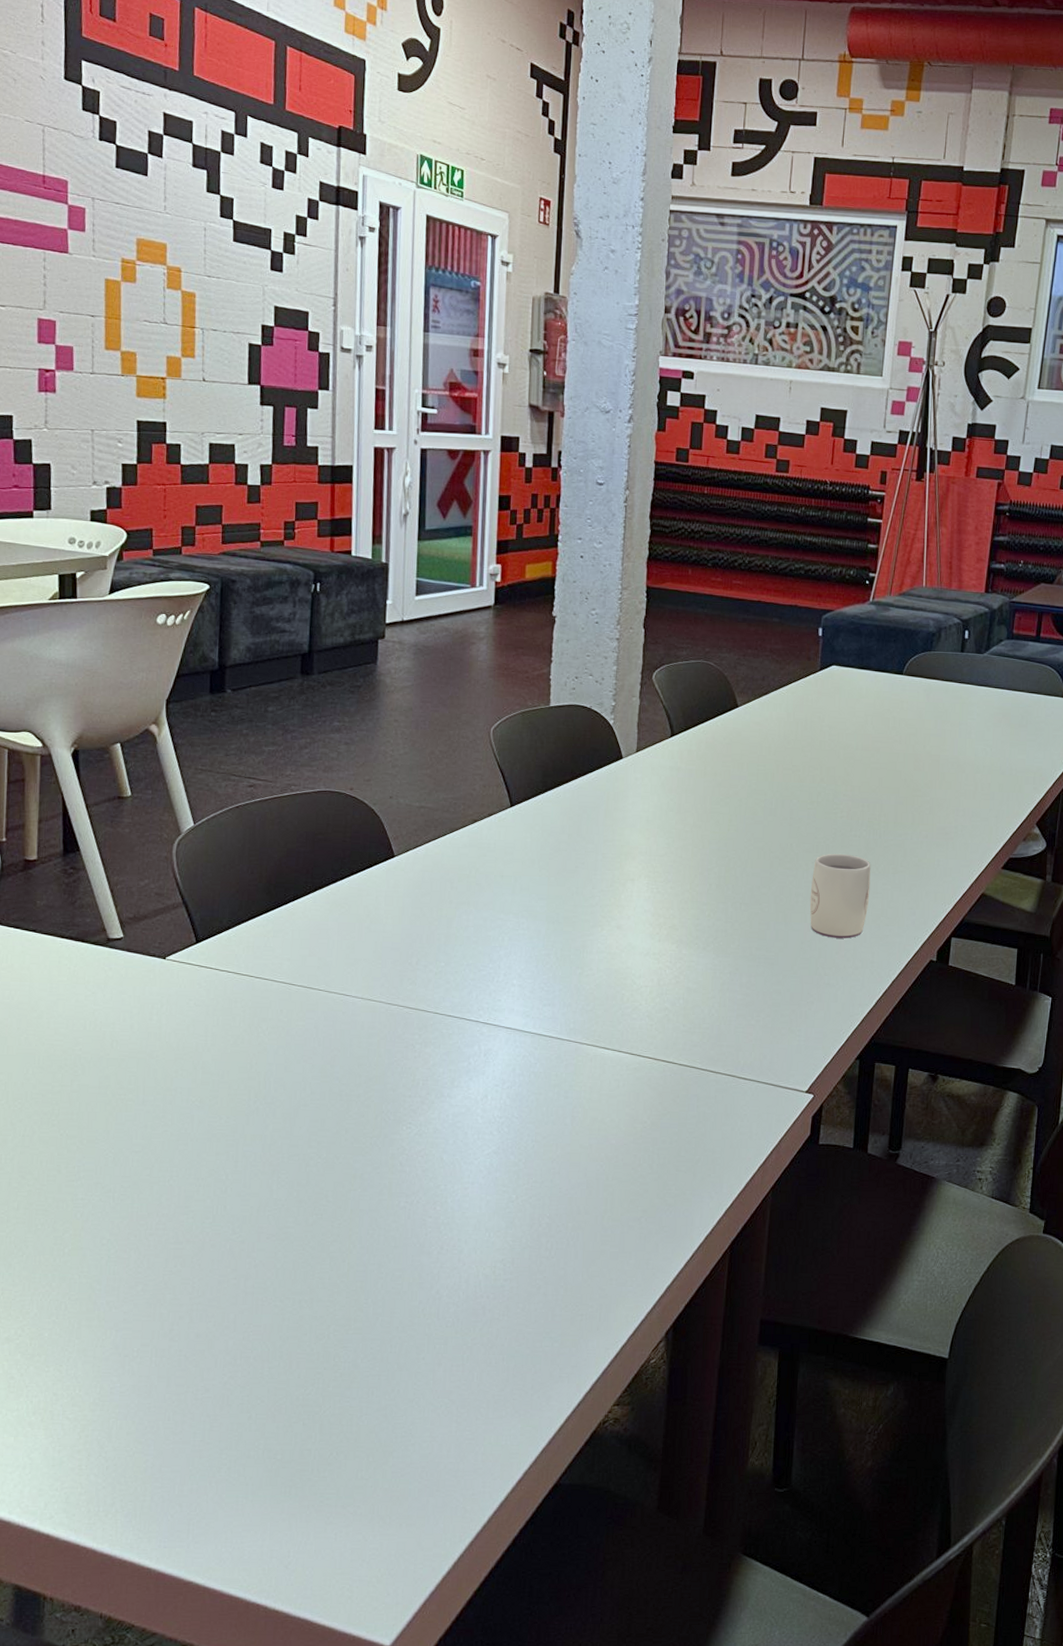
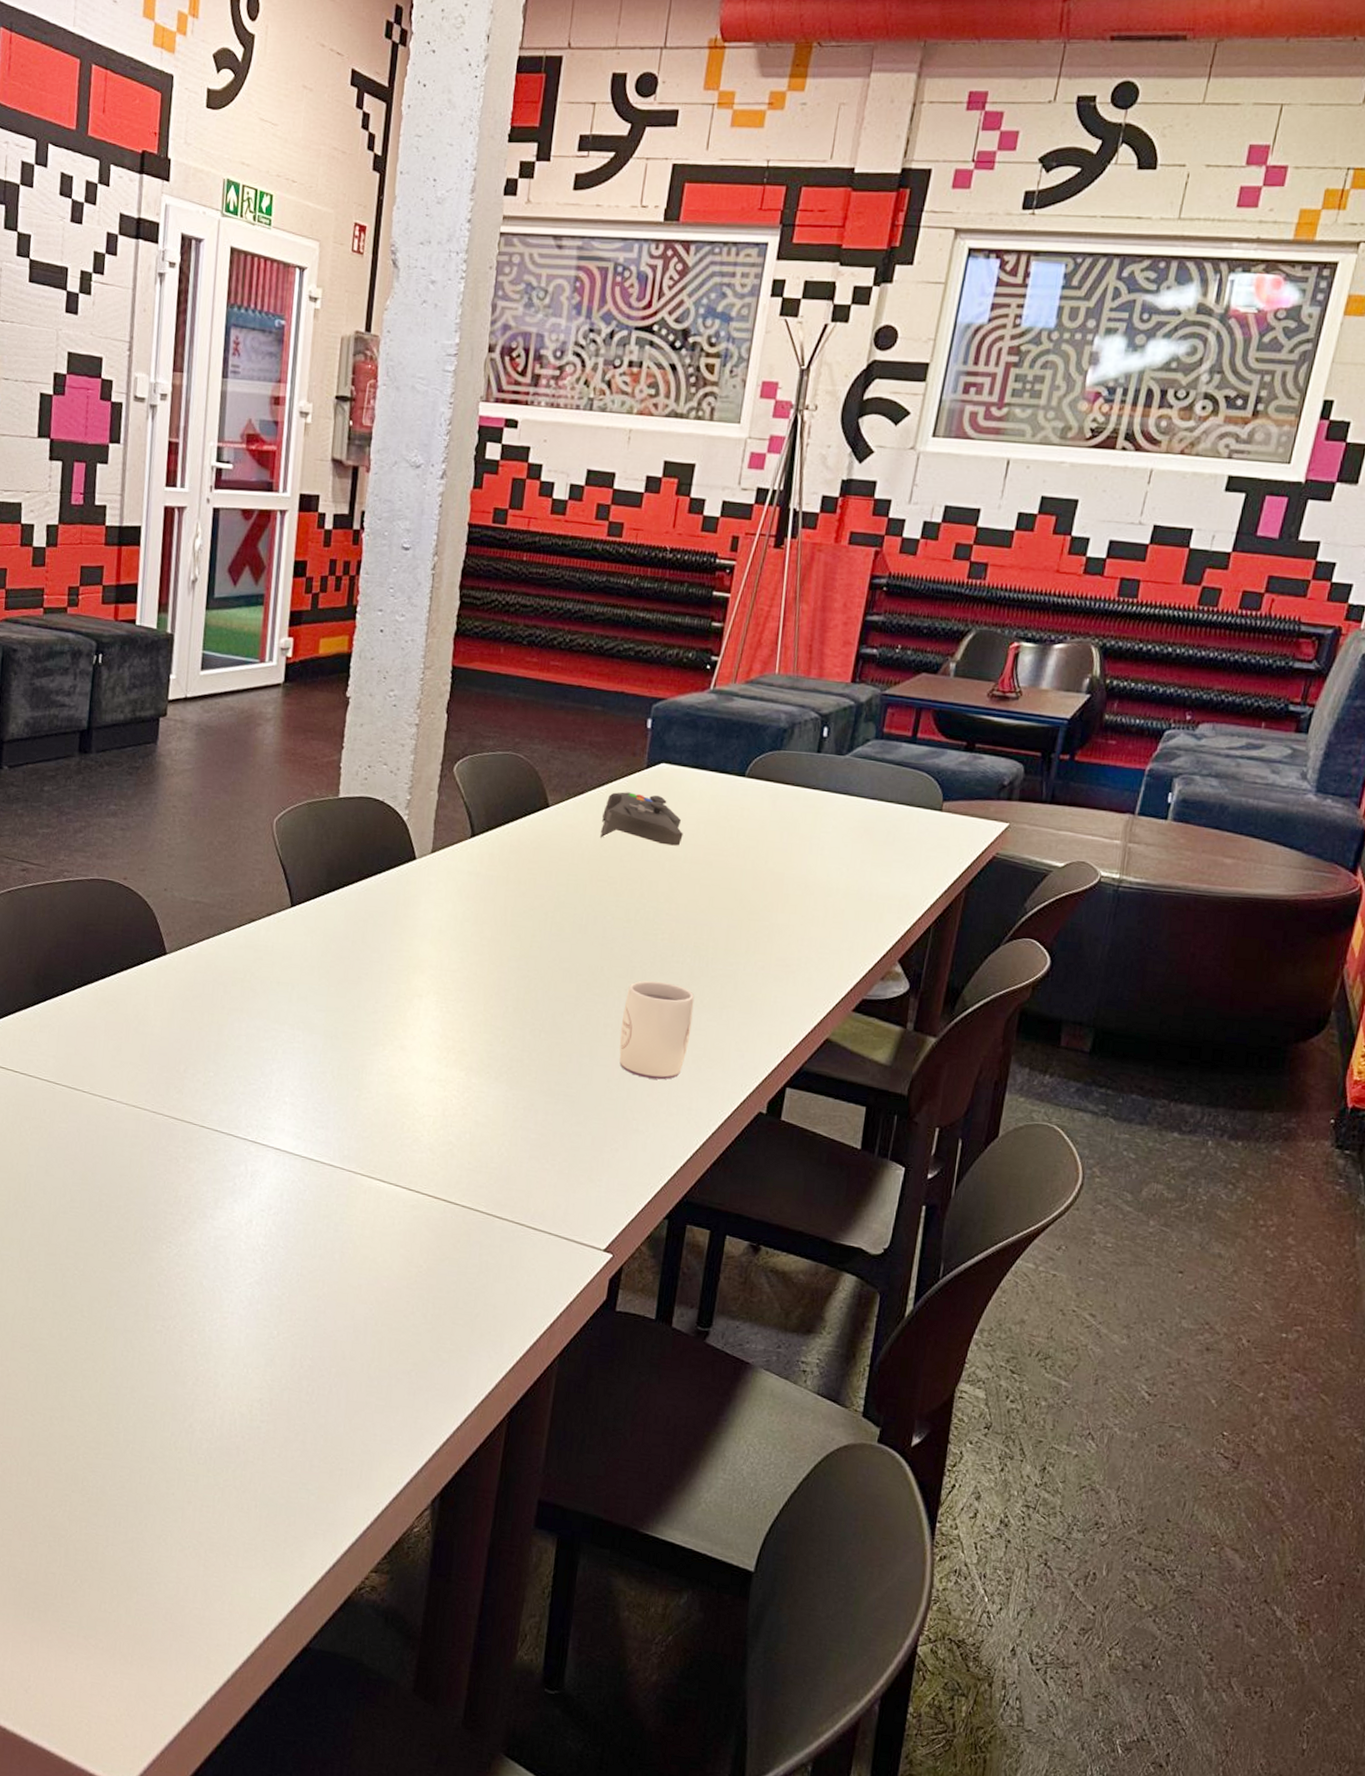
control: none [784,691,854,736] -> present [600,792,683,846]

